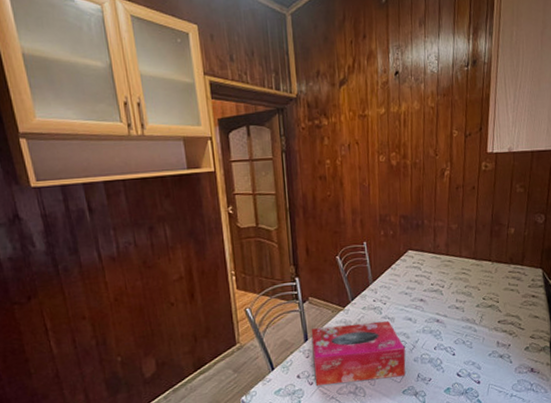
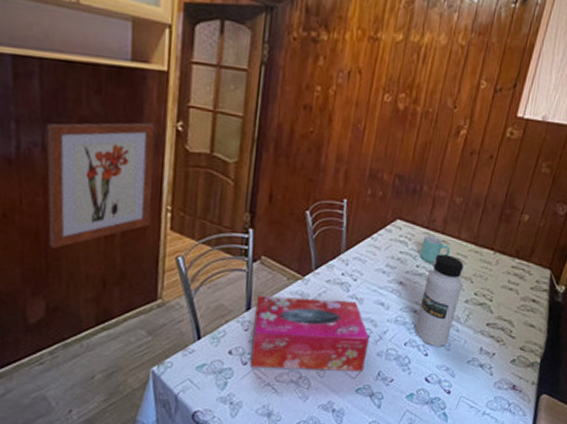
wall art: none [136,211,222,319] -> present [46,122,156,249]
mug: none [432,258,457,280] -> present [420,235,451,263]
water bottle: none [440,271,472,347] -> present [415,254,465,346]

